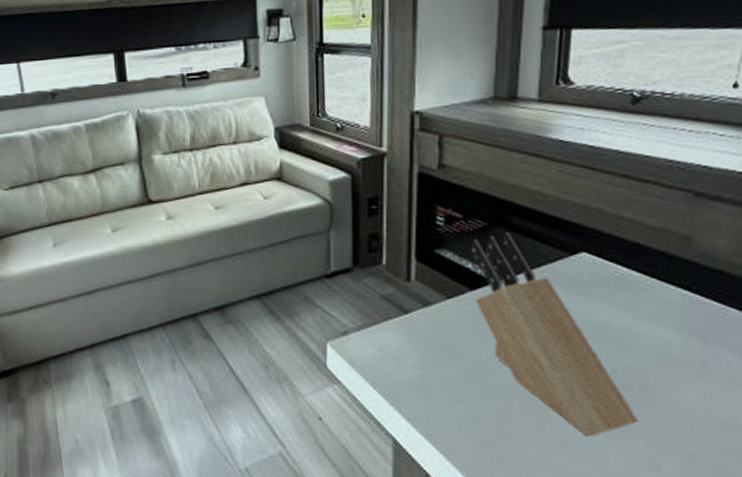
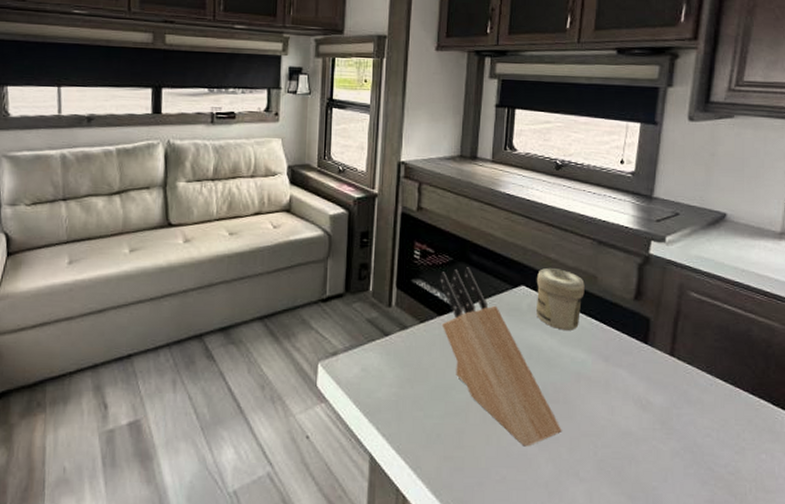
jar: none [602,229,673,304] -> present [536,267,585,330]

